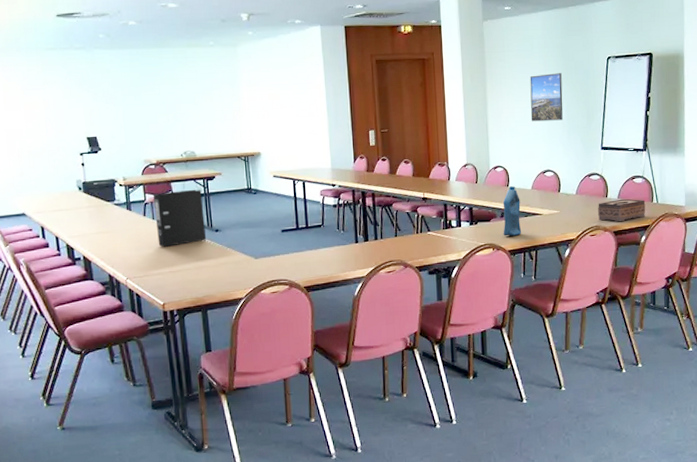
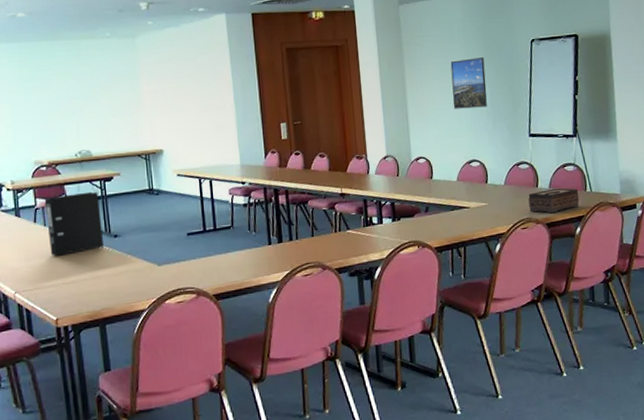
bottle: present [503,186,522,236] -> none [426,178,449,233]

